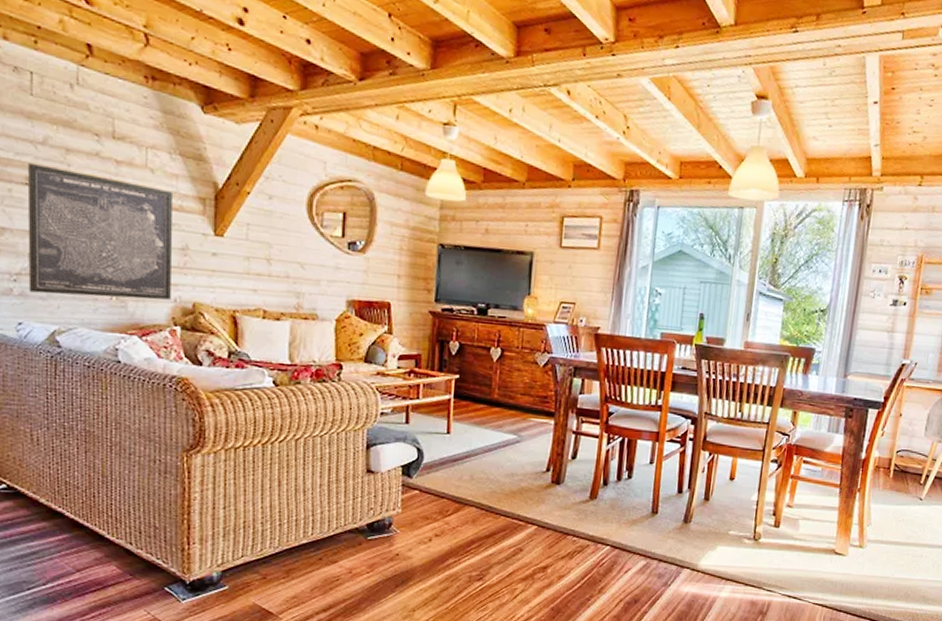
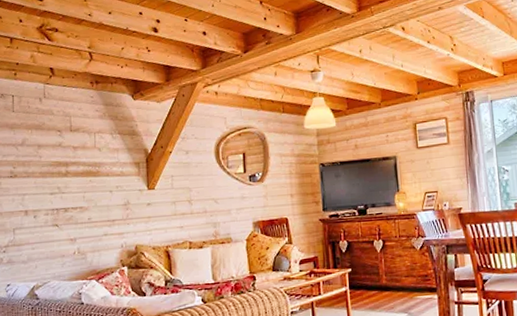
wall art: present [27,164,174,300] -> none [12,160,119,259]

